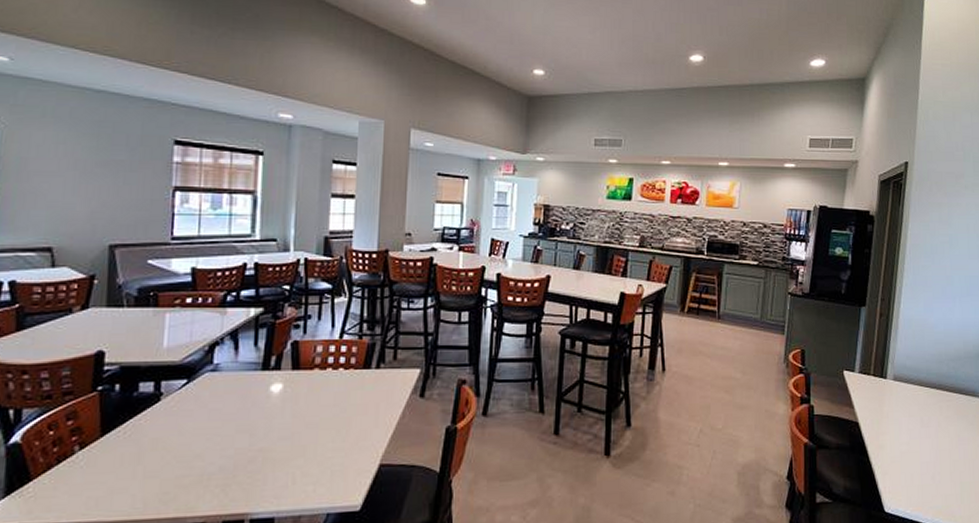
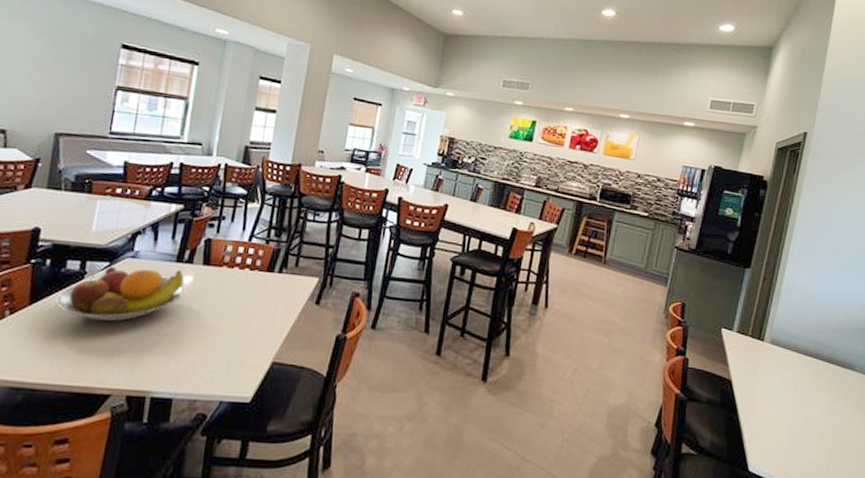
fruit bowl: none [130,378,276,444] -> present [54,266,186,321]

